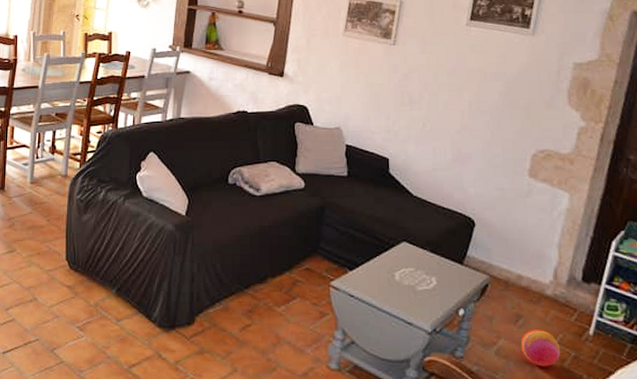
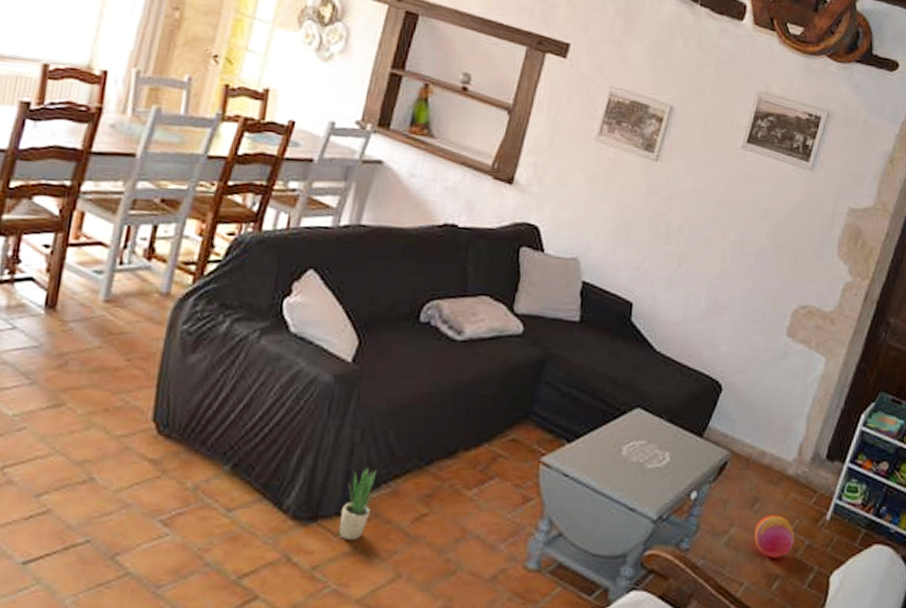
potted plant: none [190,290,213,344] -> present [338,466,378,541]

